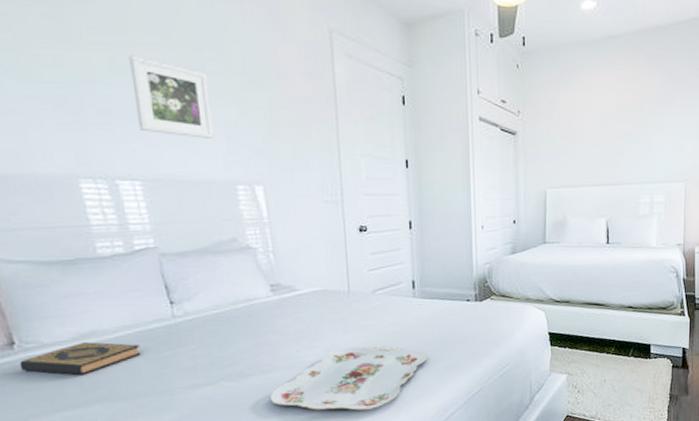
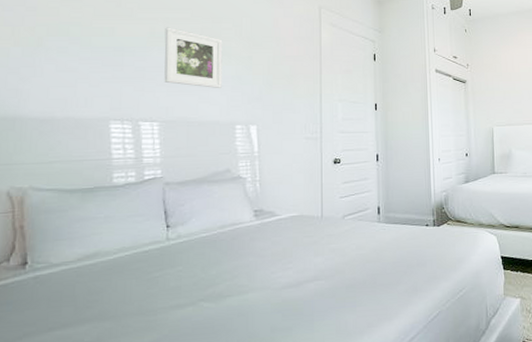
hardback book: present [19,342,141,376] -> none [26,262,135,295]
serving tray: present [271,346,428,411] -> none [244,268,391,334]

